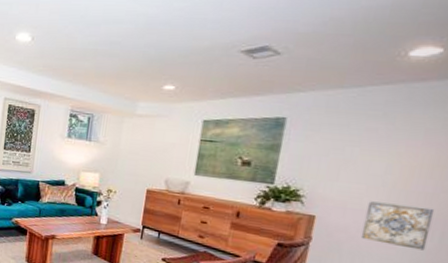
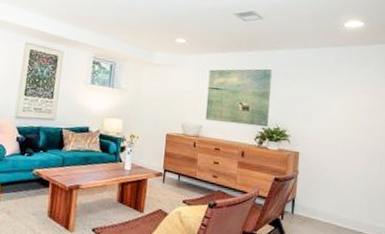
wall art: present [360,201,435,251] -> none [331,138,374,176]

